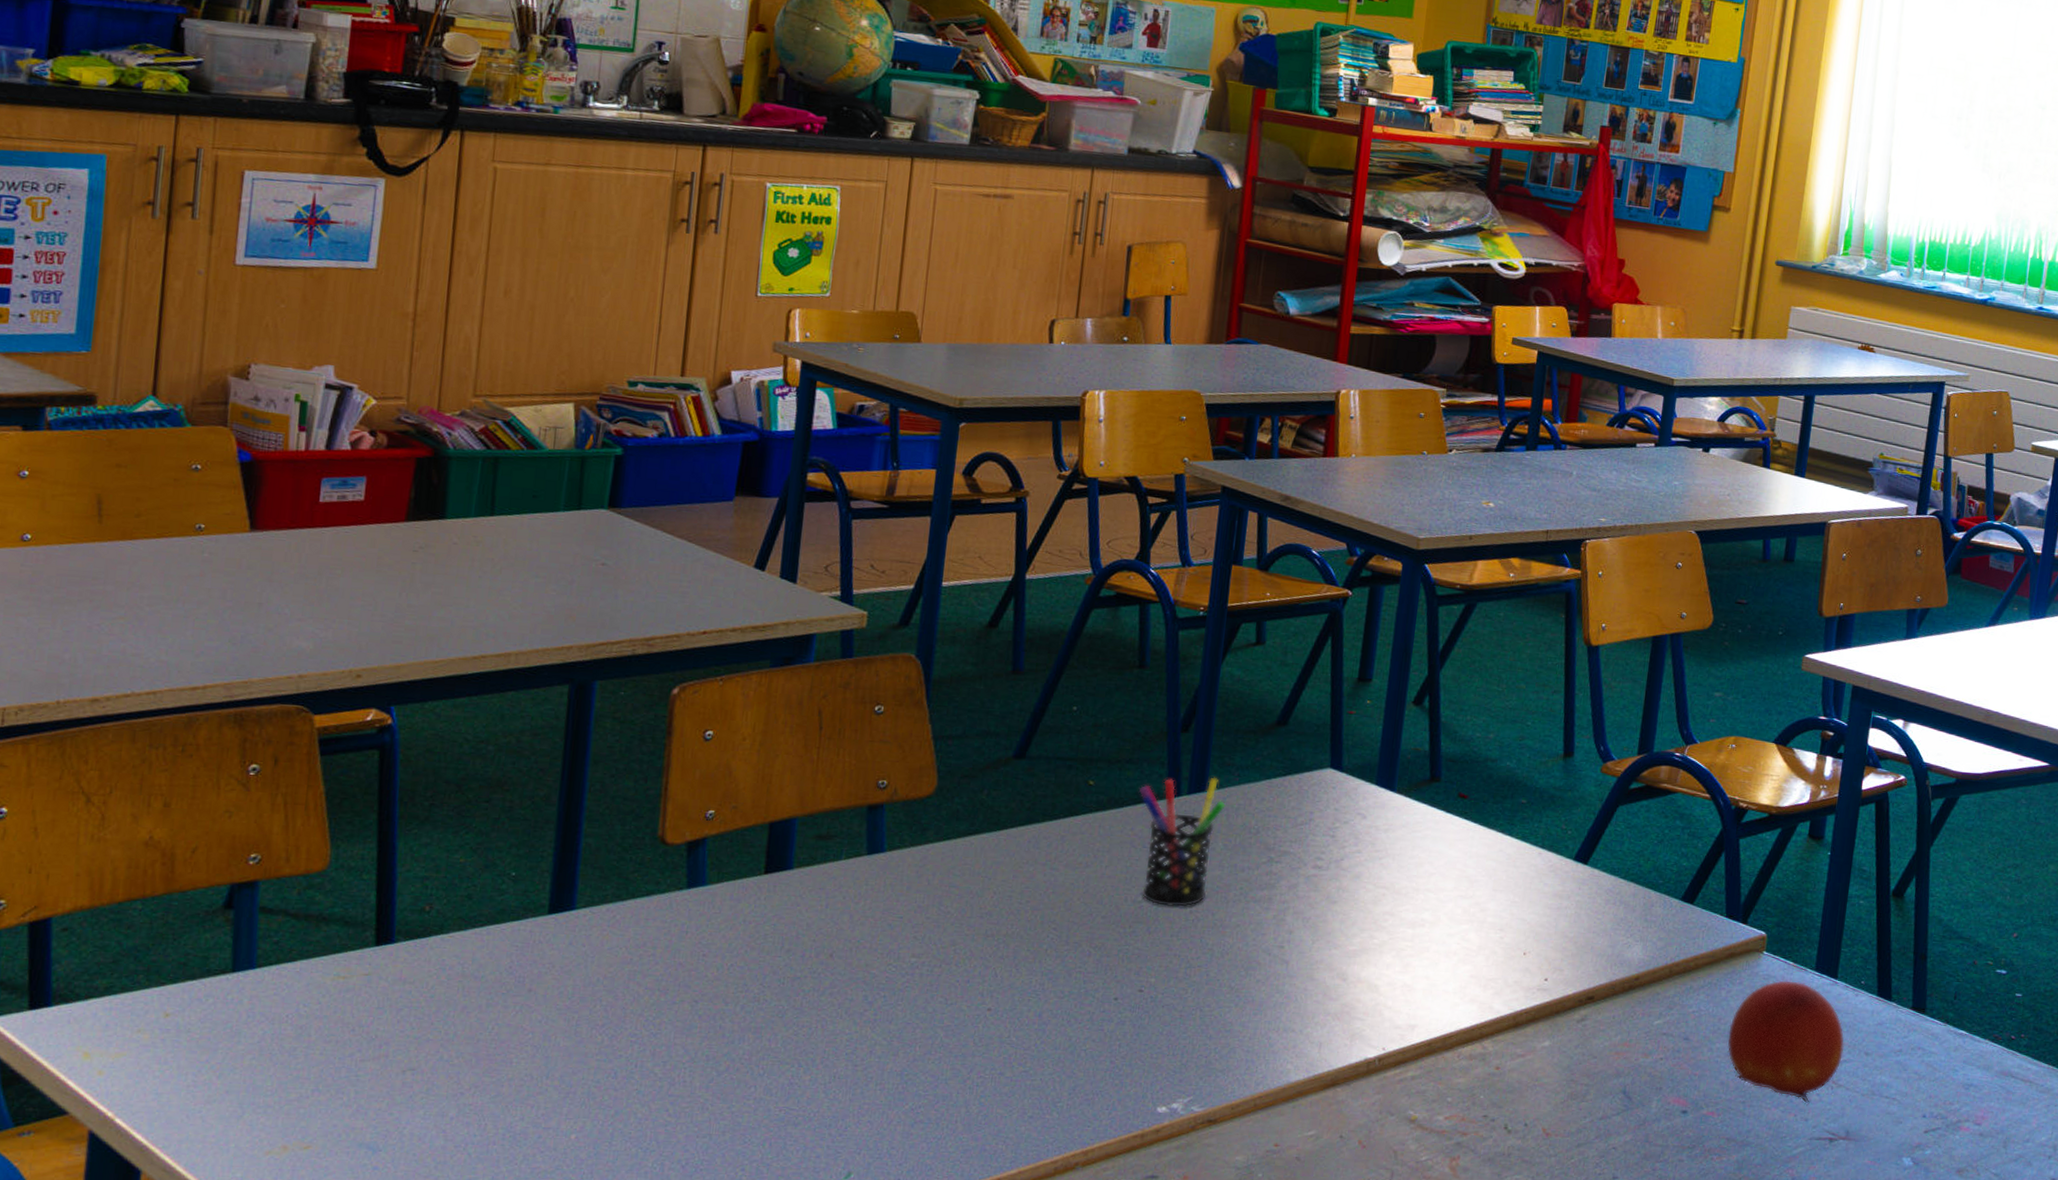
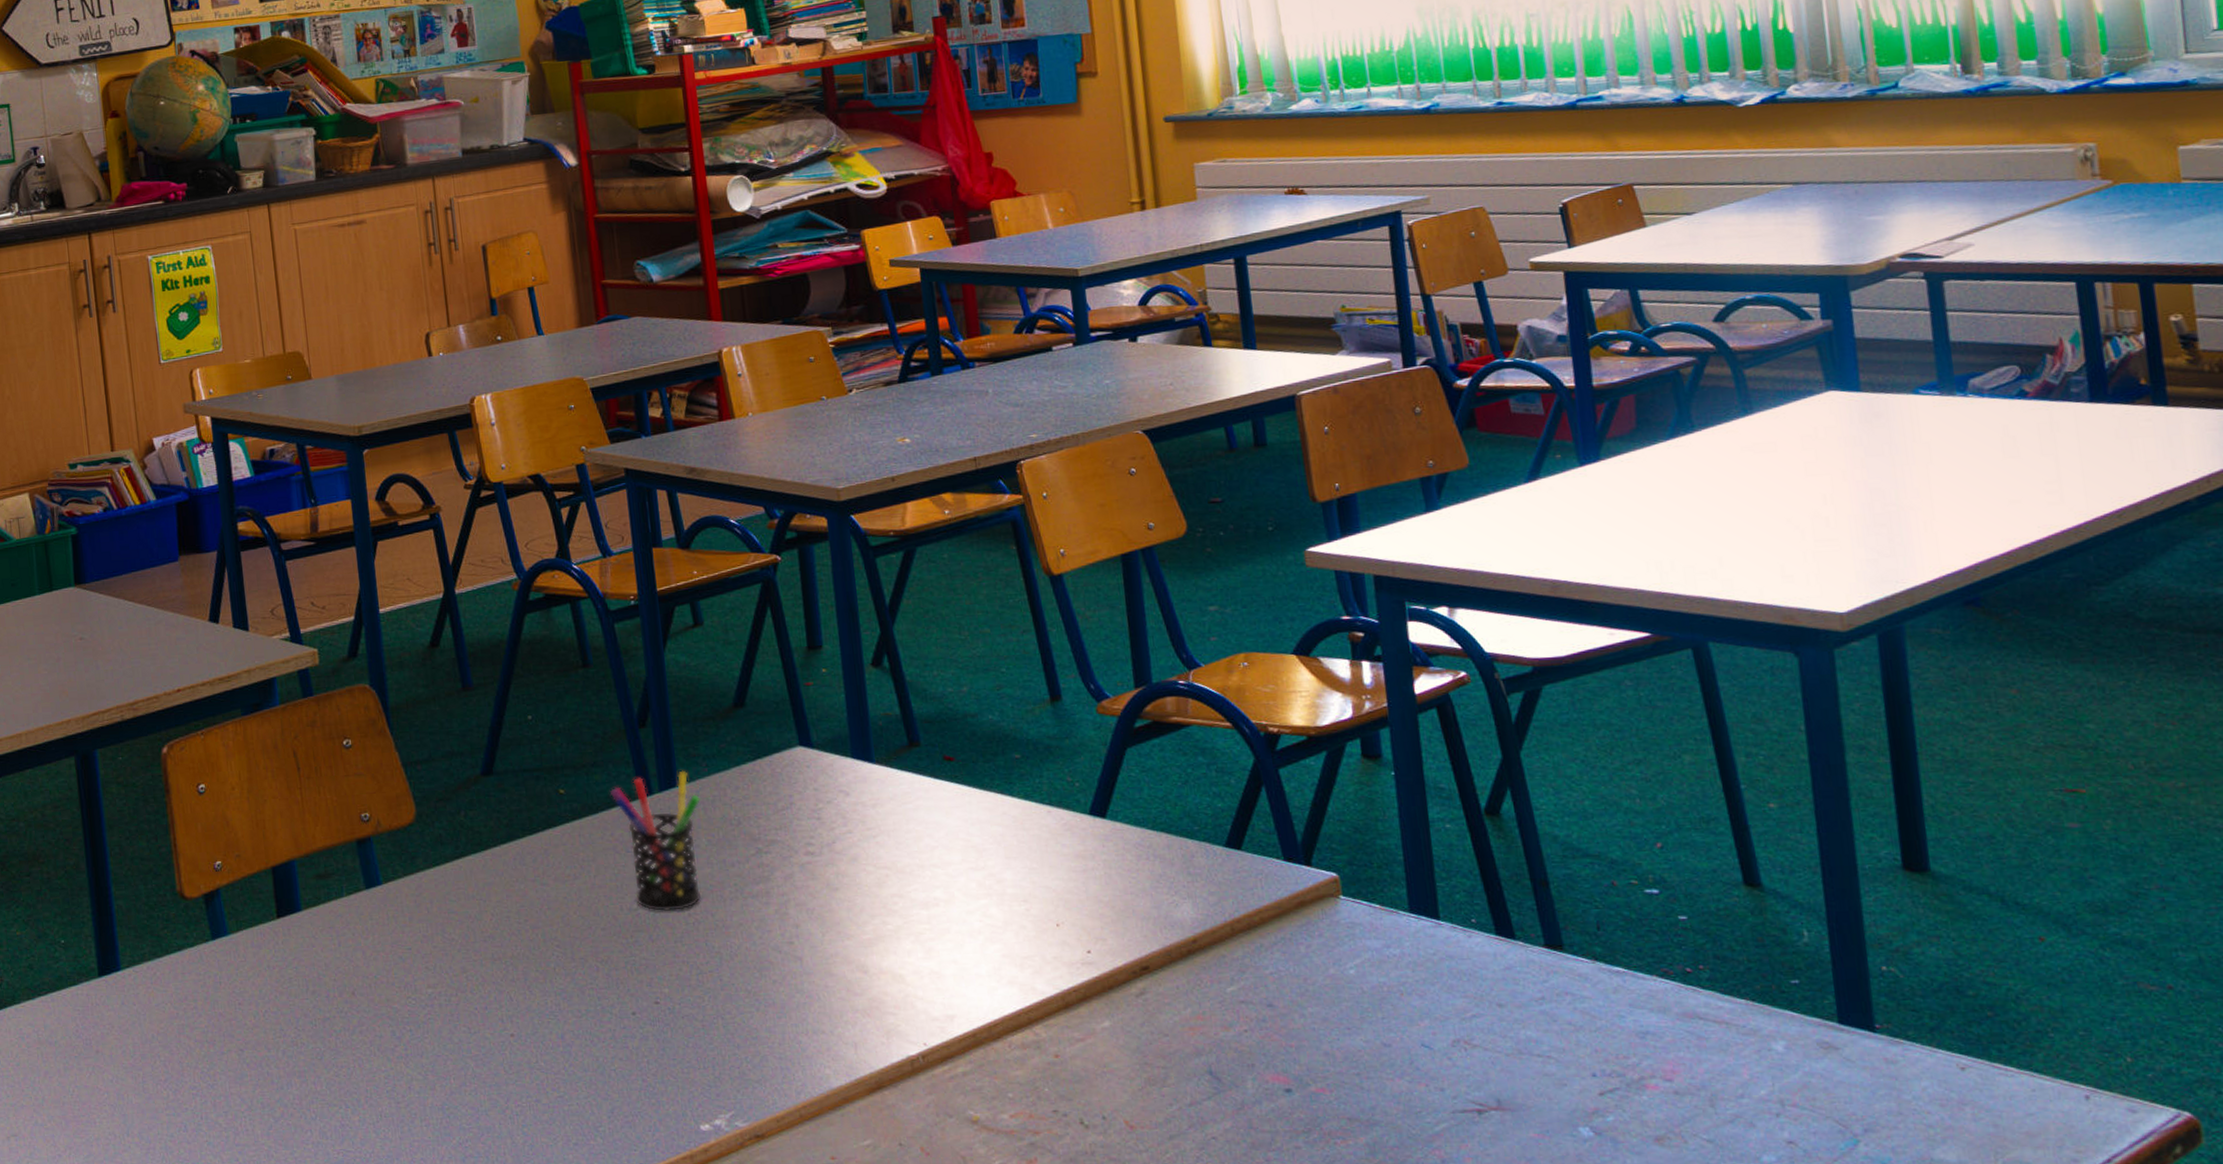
fruit: present [1727,980,1845,1104] -> none [1319,927,1470,1071]

